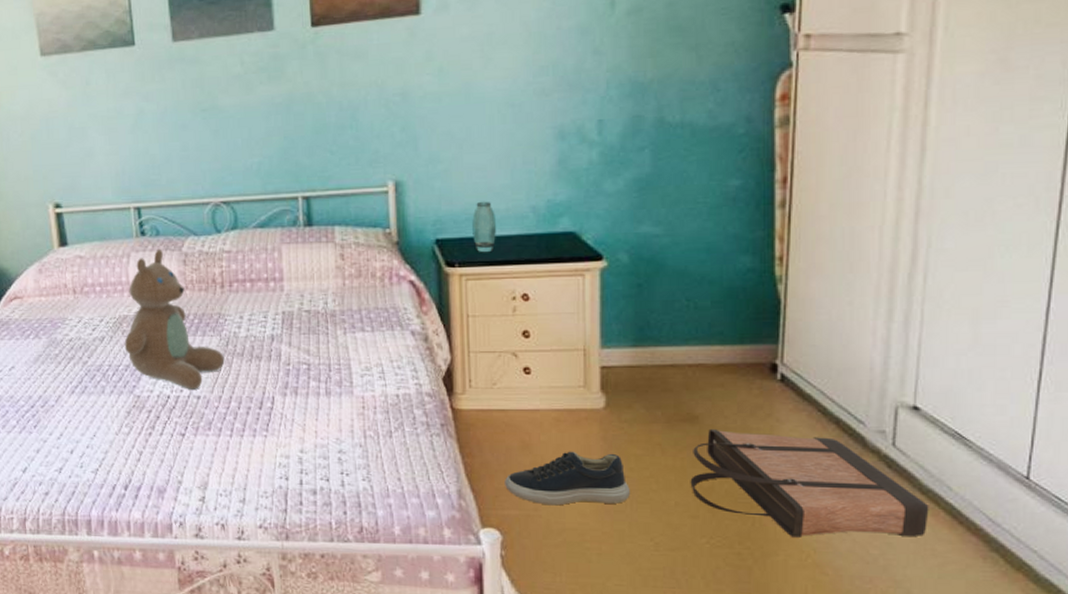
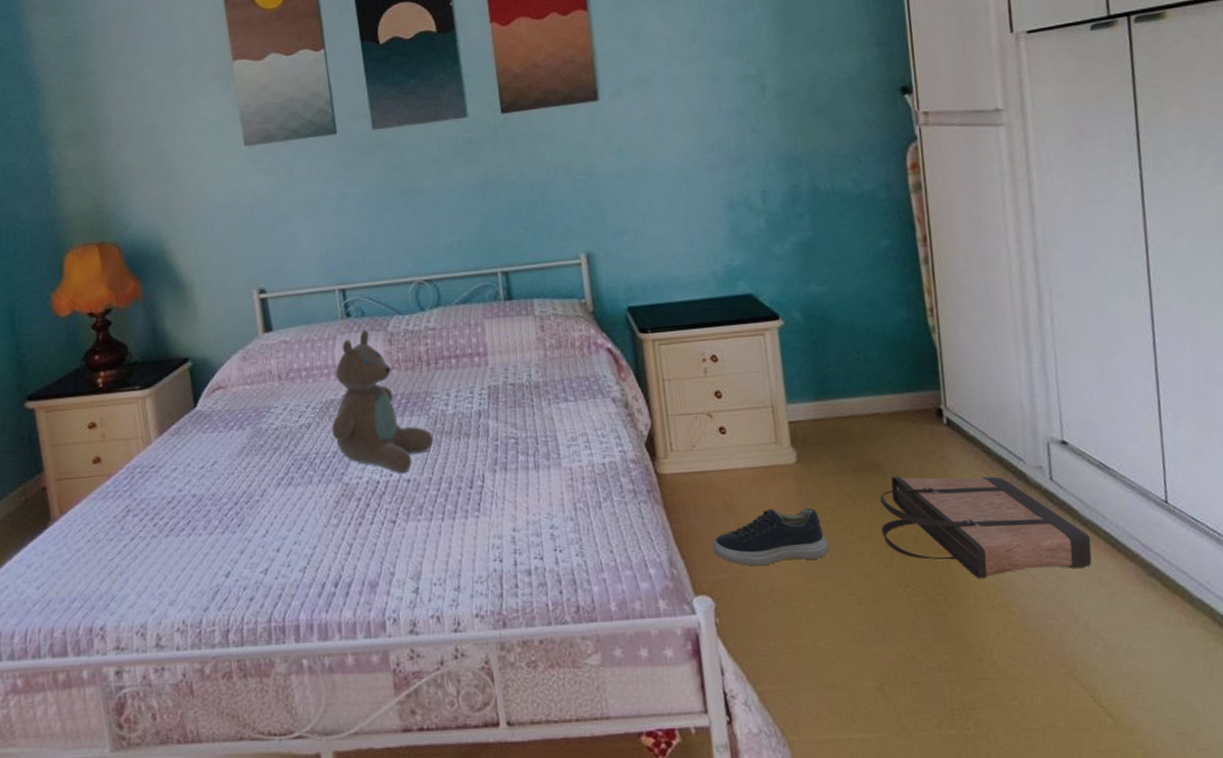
vase: present [472,201,497,253] -> none [659,268,683,318]

